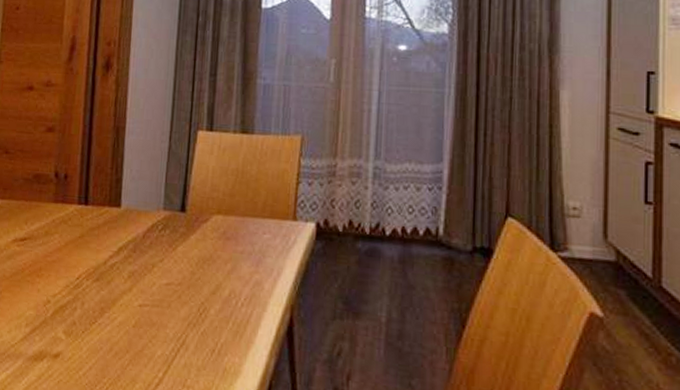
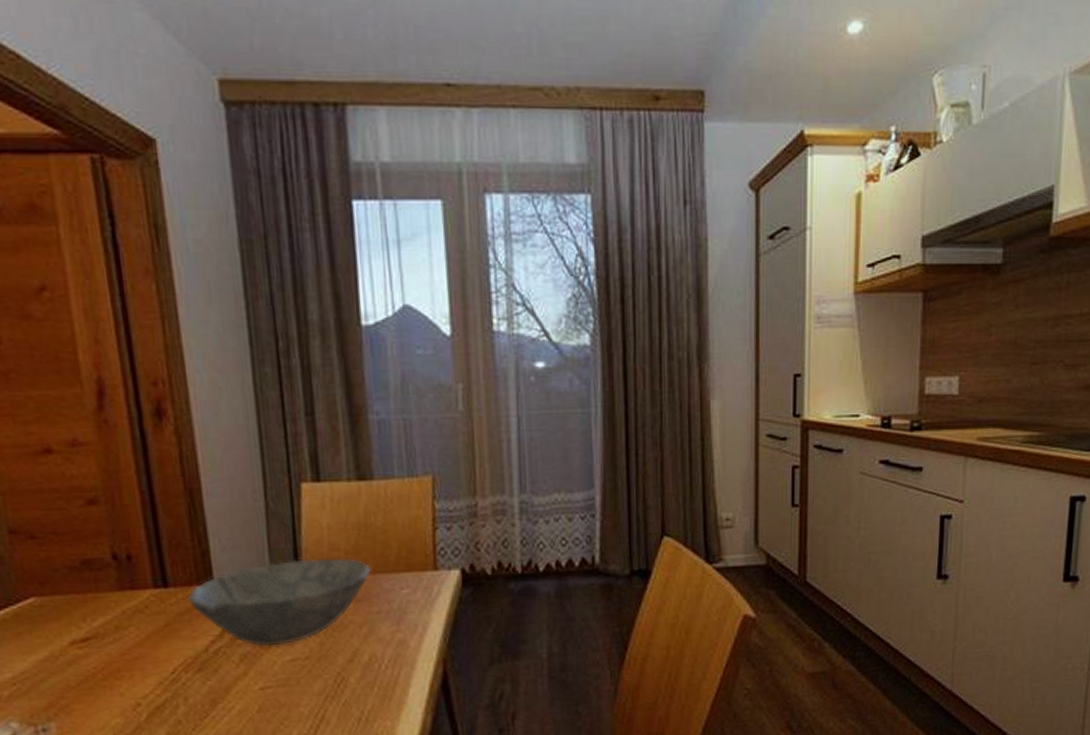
bowl: none [100,194,241,269] -> present [188,557,371,647]

